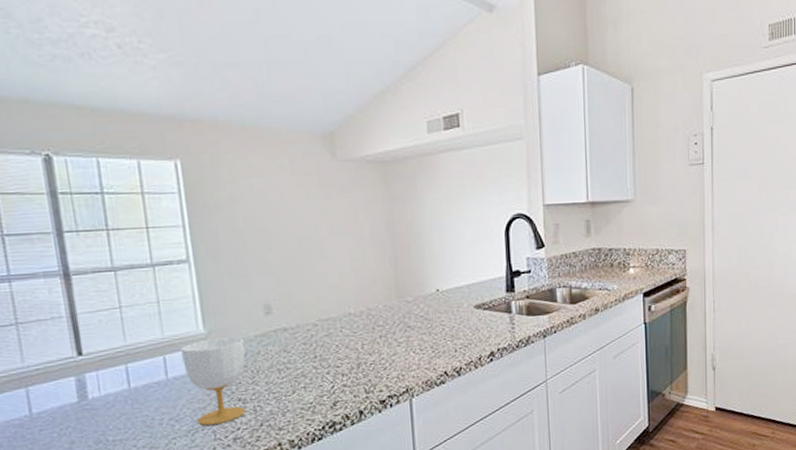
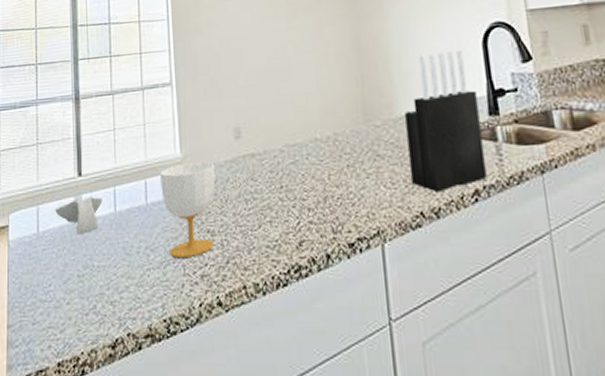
spoon rest: none [51,375,113,413] -> present [55,197,103,235]
knife block: none [434,236,501,356] -> present [405,49,487,193]

